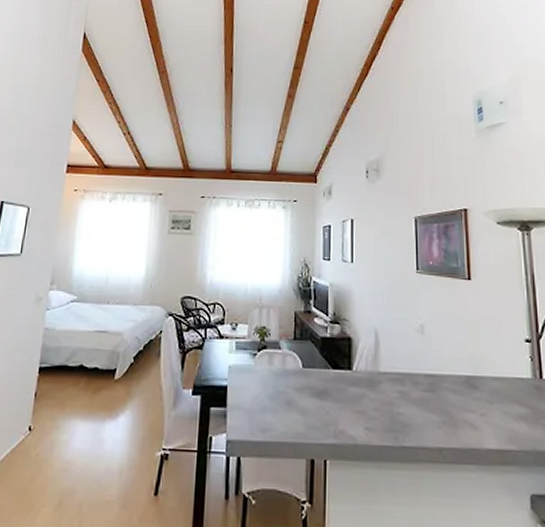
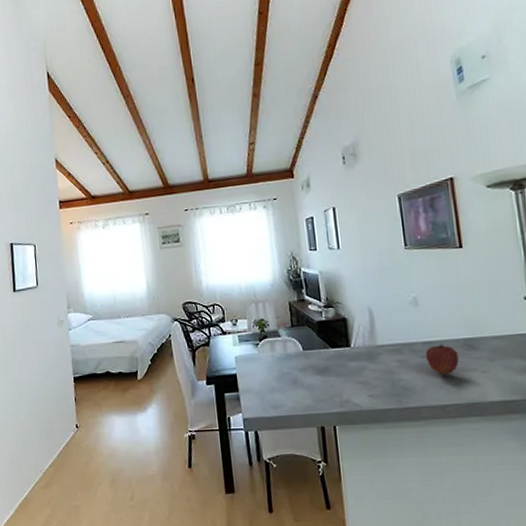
fruit: none [426,378,459,413] -> present [425,344,459,375]

